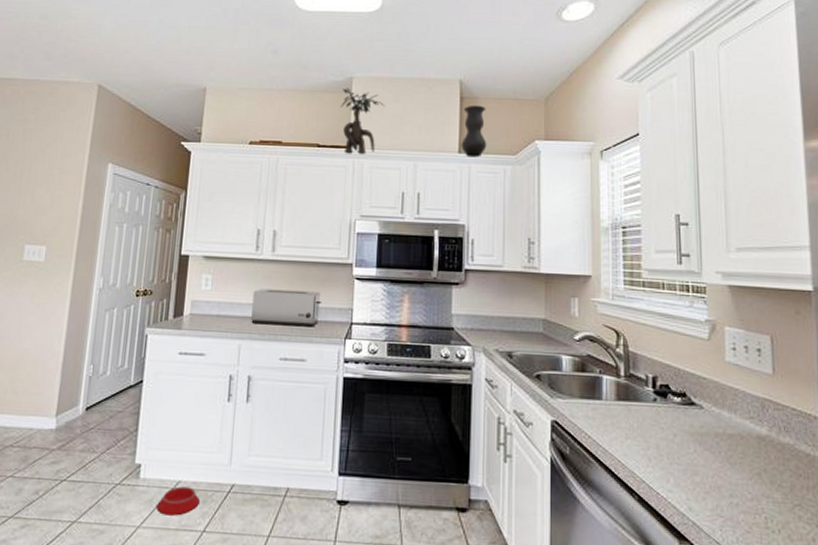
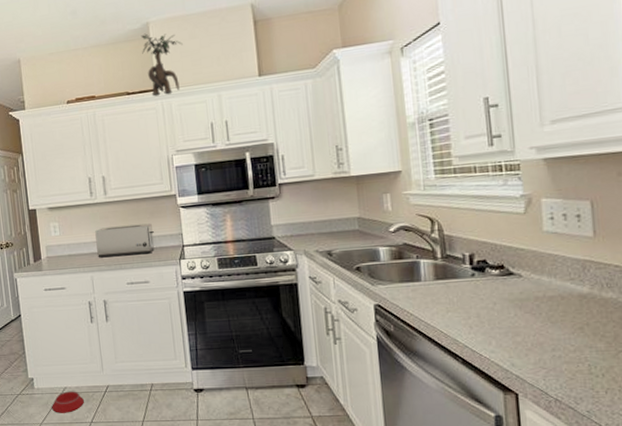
vase: present [461,105,487,158] -> none [258,25,286,79]

